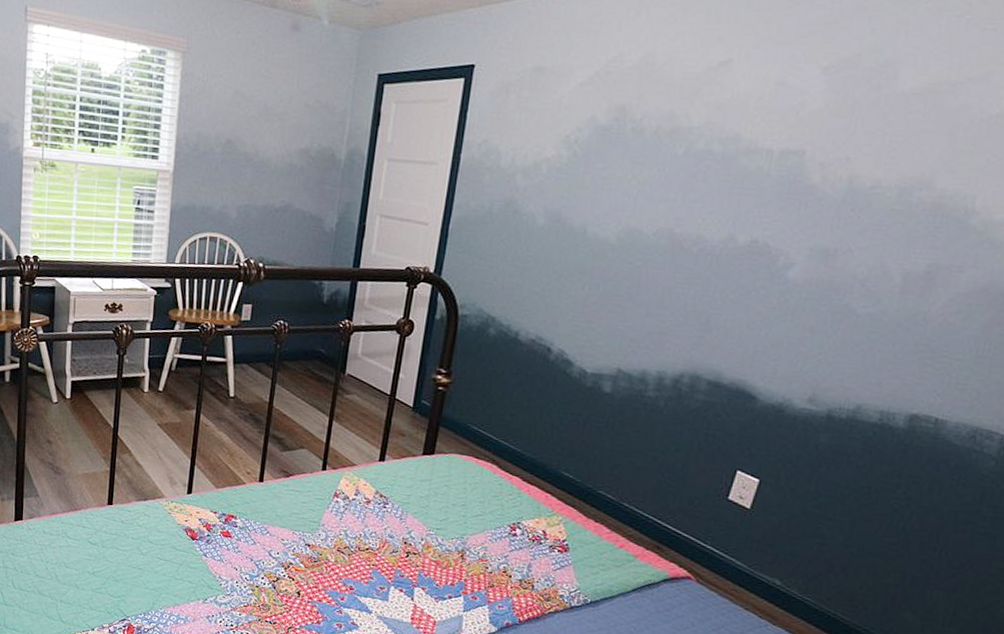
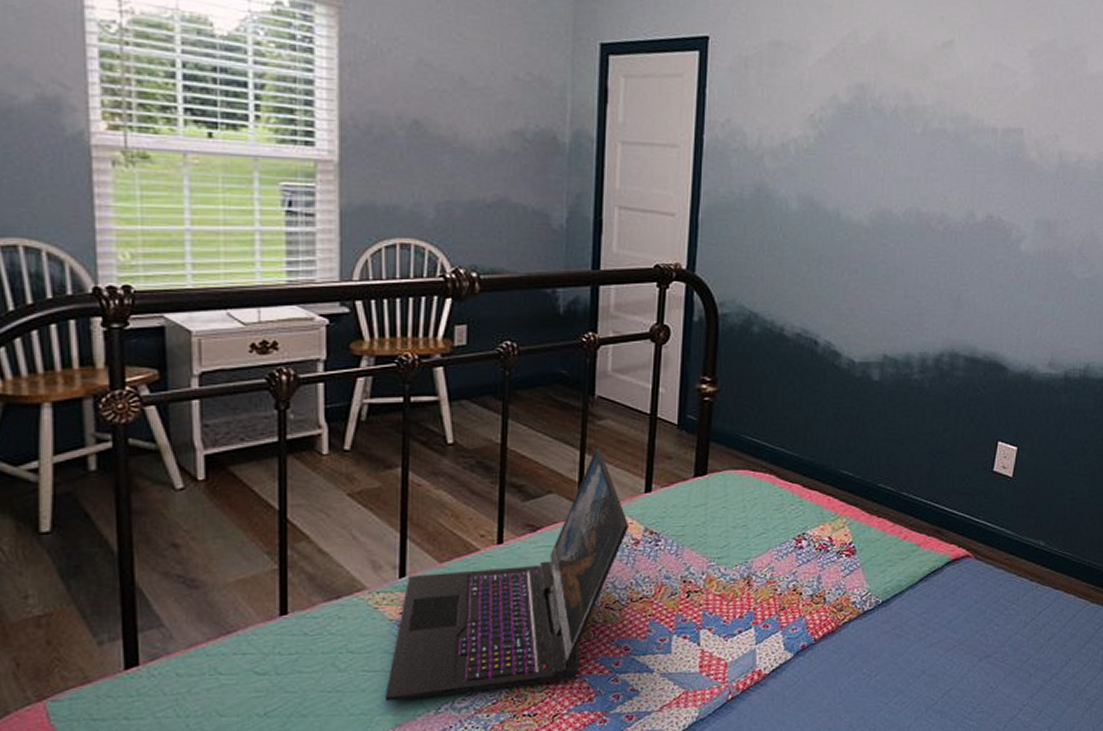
laptop: none [170,417,363,603] -> present [385,448,629,701]

